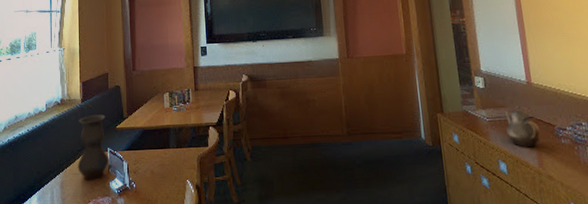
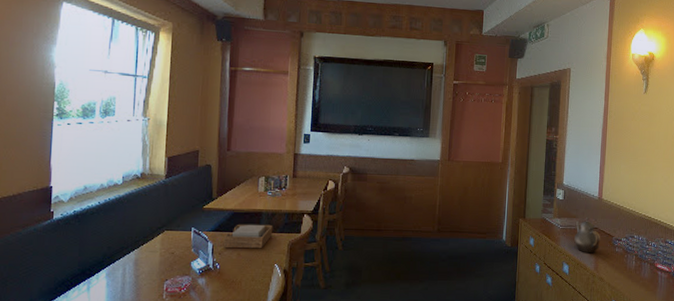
vase: present [77,115,109,181] -> none [156,193,193,259]
napkin holder: none [136,139,182,167] -> present [223,224,273,249]

